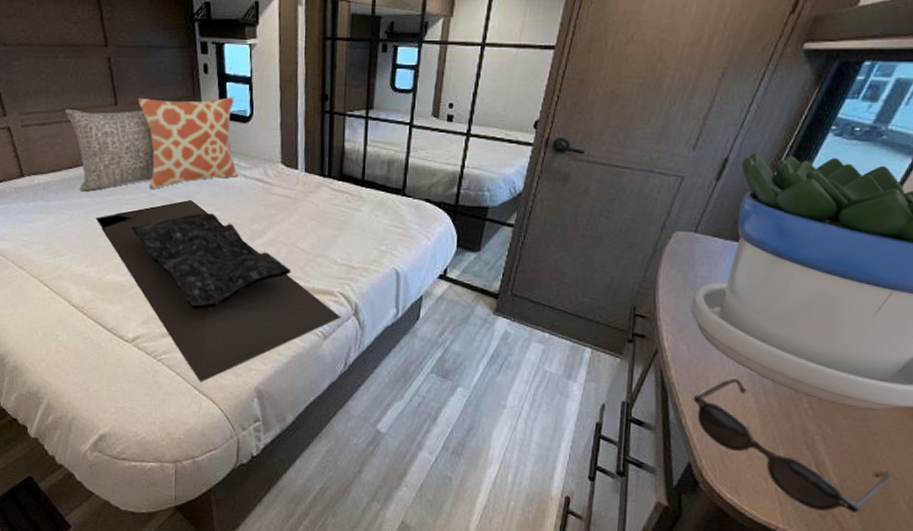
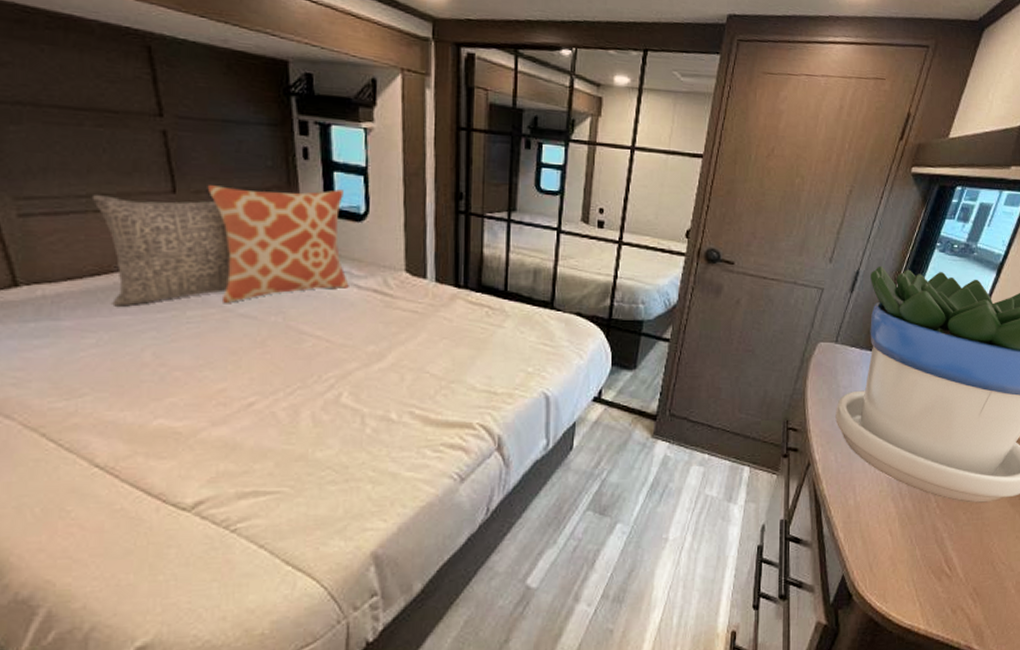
throw blanket: present [95,200,342,383] -> none [137,317,482,555]
sunglasses: present [693,378,892,514] -> none [843,485,1002,606]

